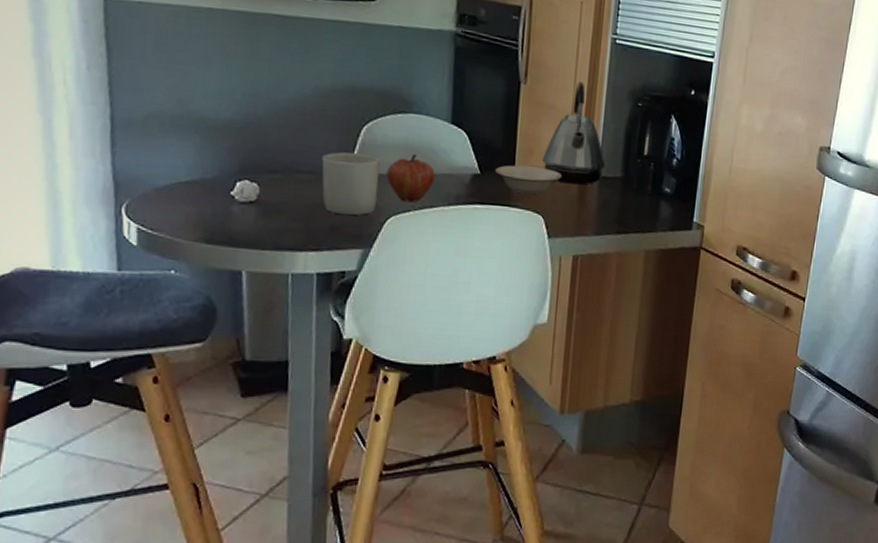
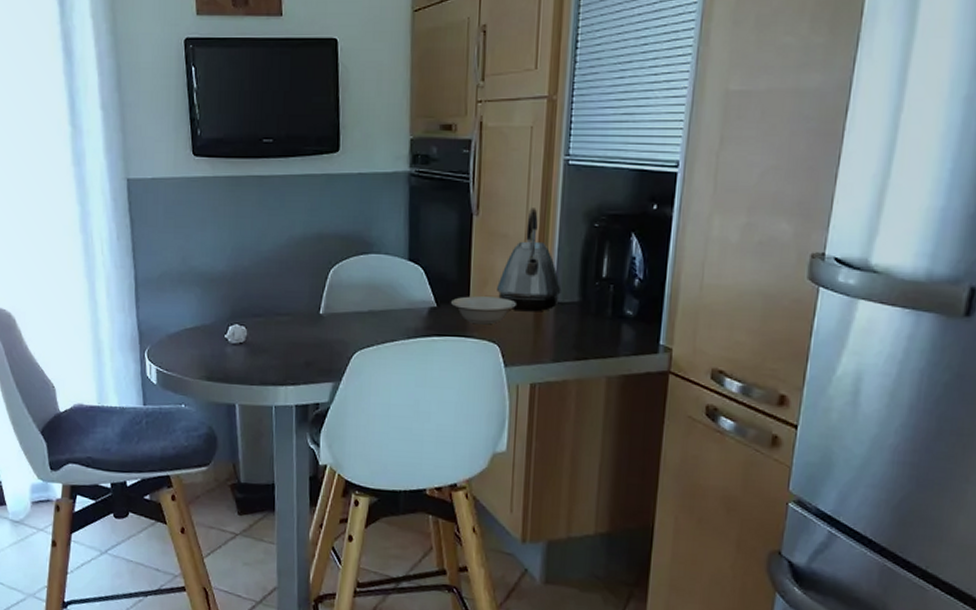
mug: present [321,152,381,216] -> none [296,293,346,352]
fruit: present [386,153,435,203] -> none [351,291,395,338]

